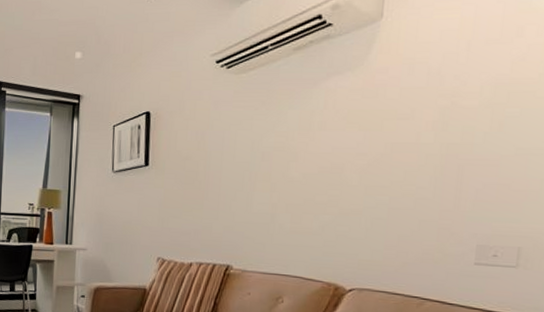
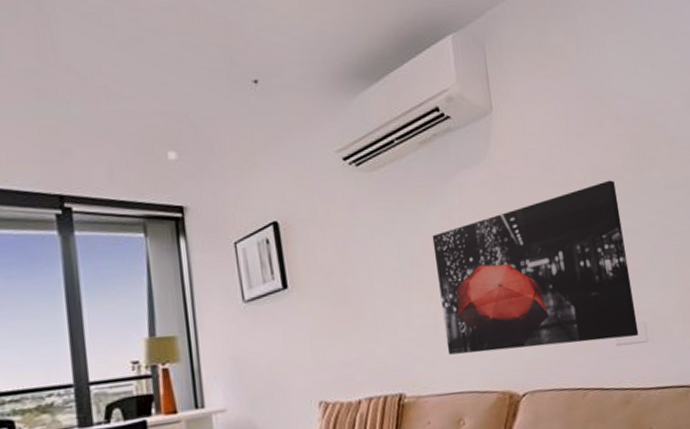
wall art: none [280,94,522,260] -> present [432,180,639,355]

